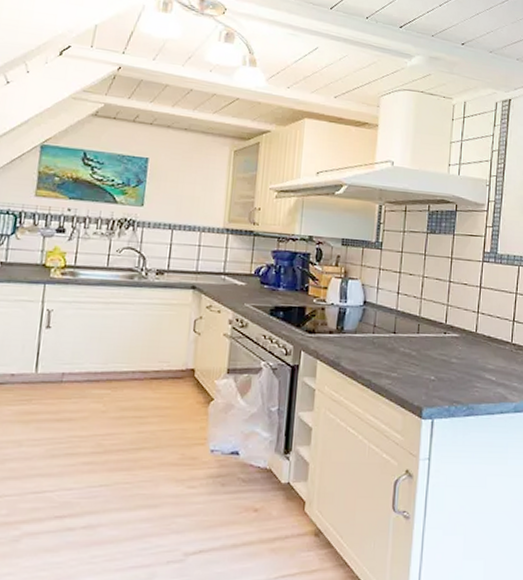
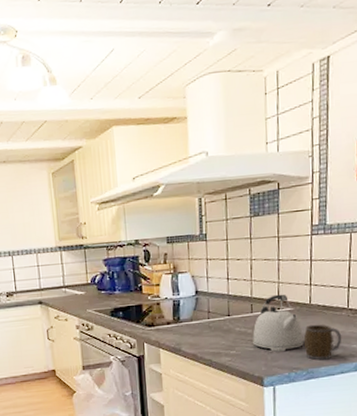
kettle: none [416,317,467,380] -> present [253,294,304,352]
mug: none [467,355,504,396] -> present [304,324,342,360]

